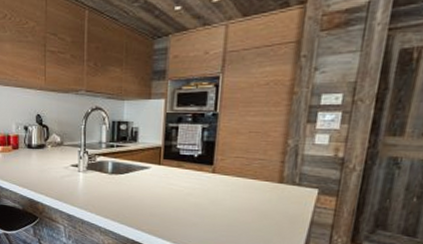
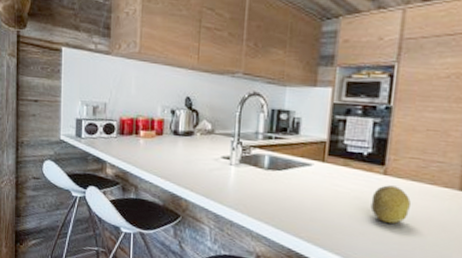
fruit: none [202,182,237,214] -> present [370,185,412,223]

